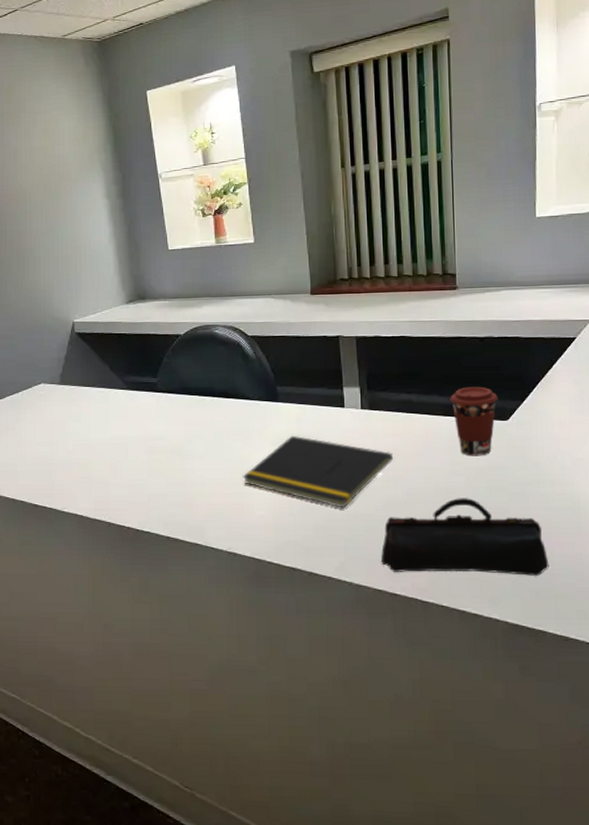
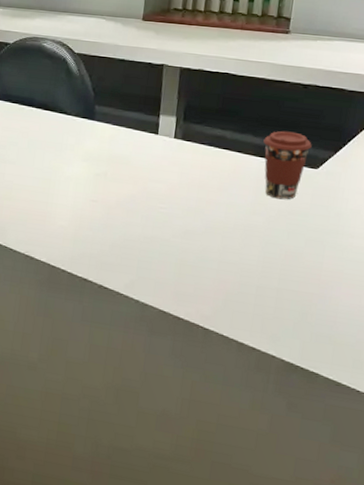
notepad: present [242,435,394,508] -> none [49,154,199,230]
pencil case: present [380,498,549,576] -> none [169,236,334,321]

